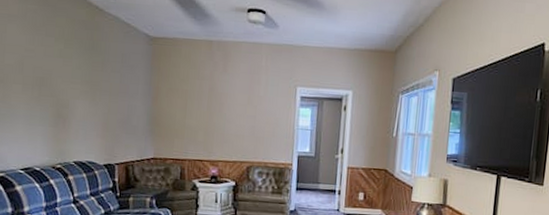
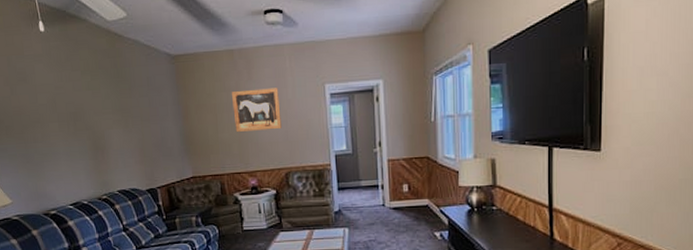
wall art: none [203,81,252,124] -> present [231,88,282,133]

